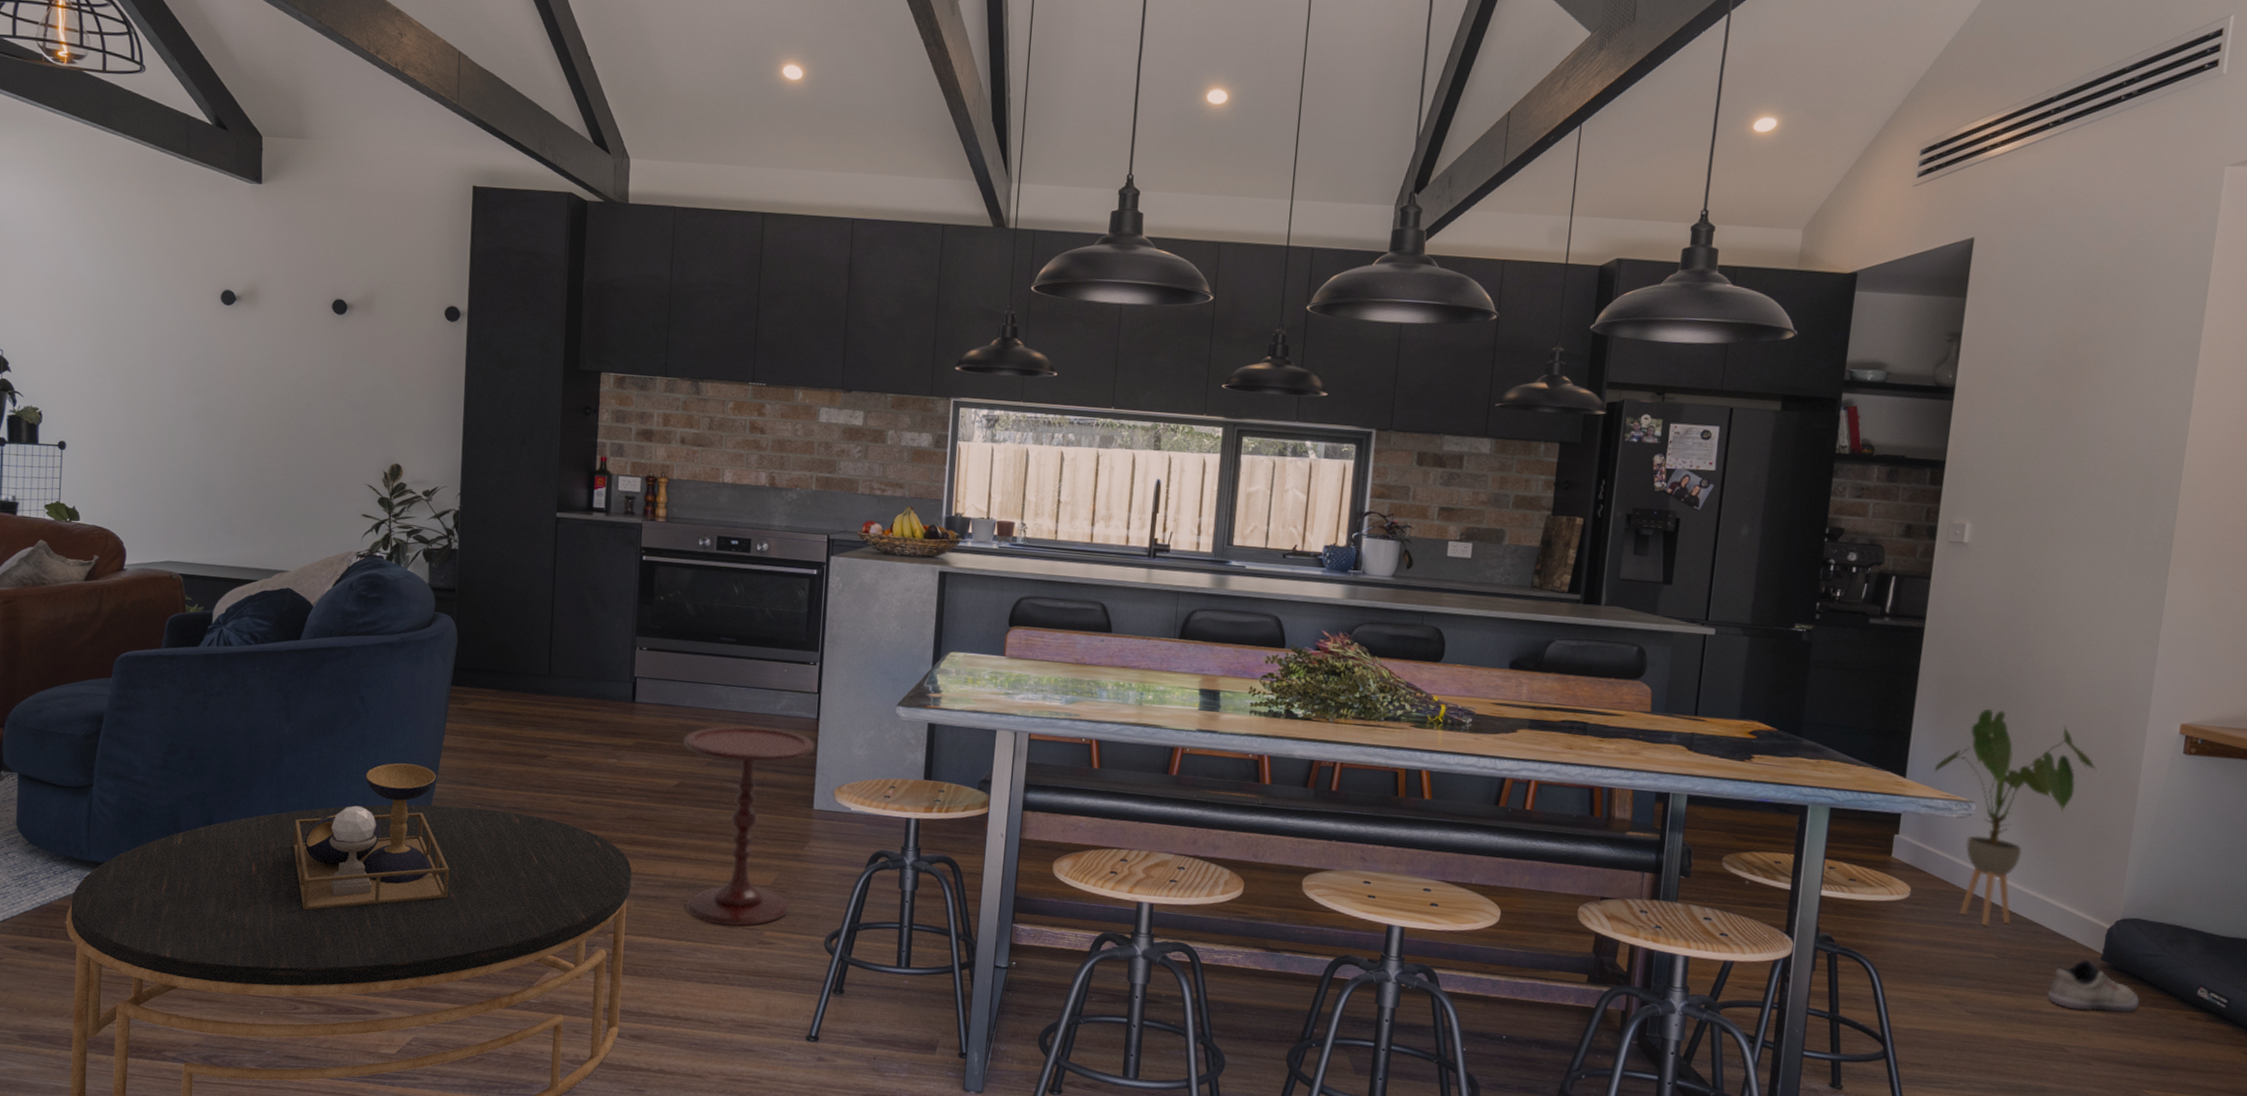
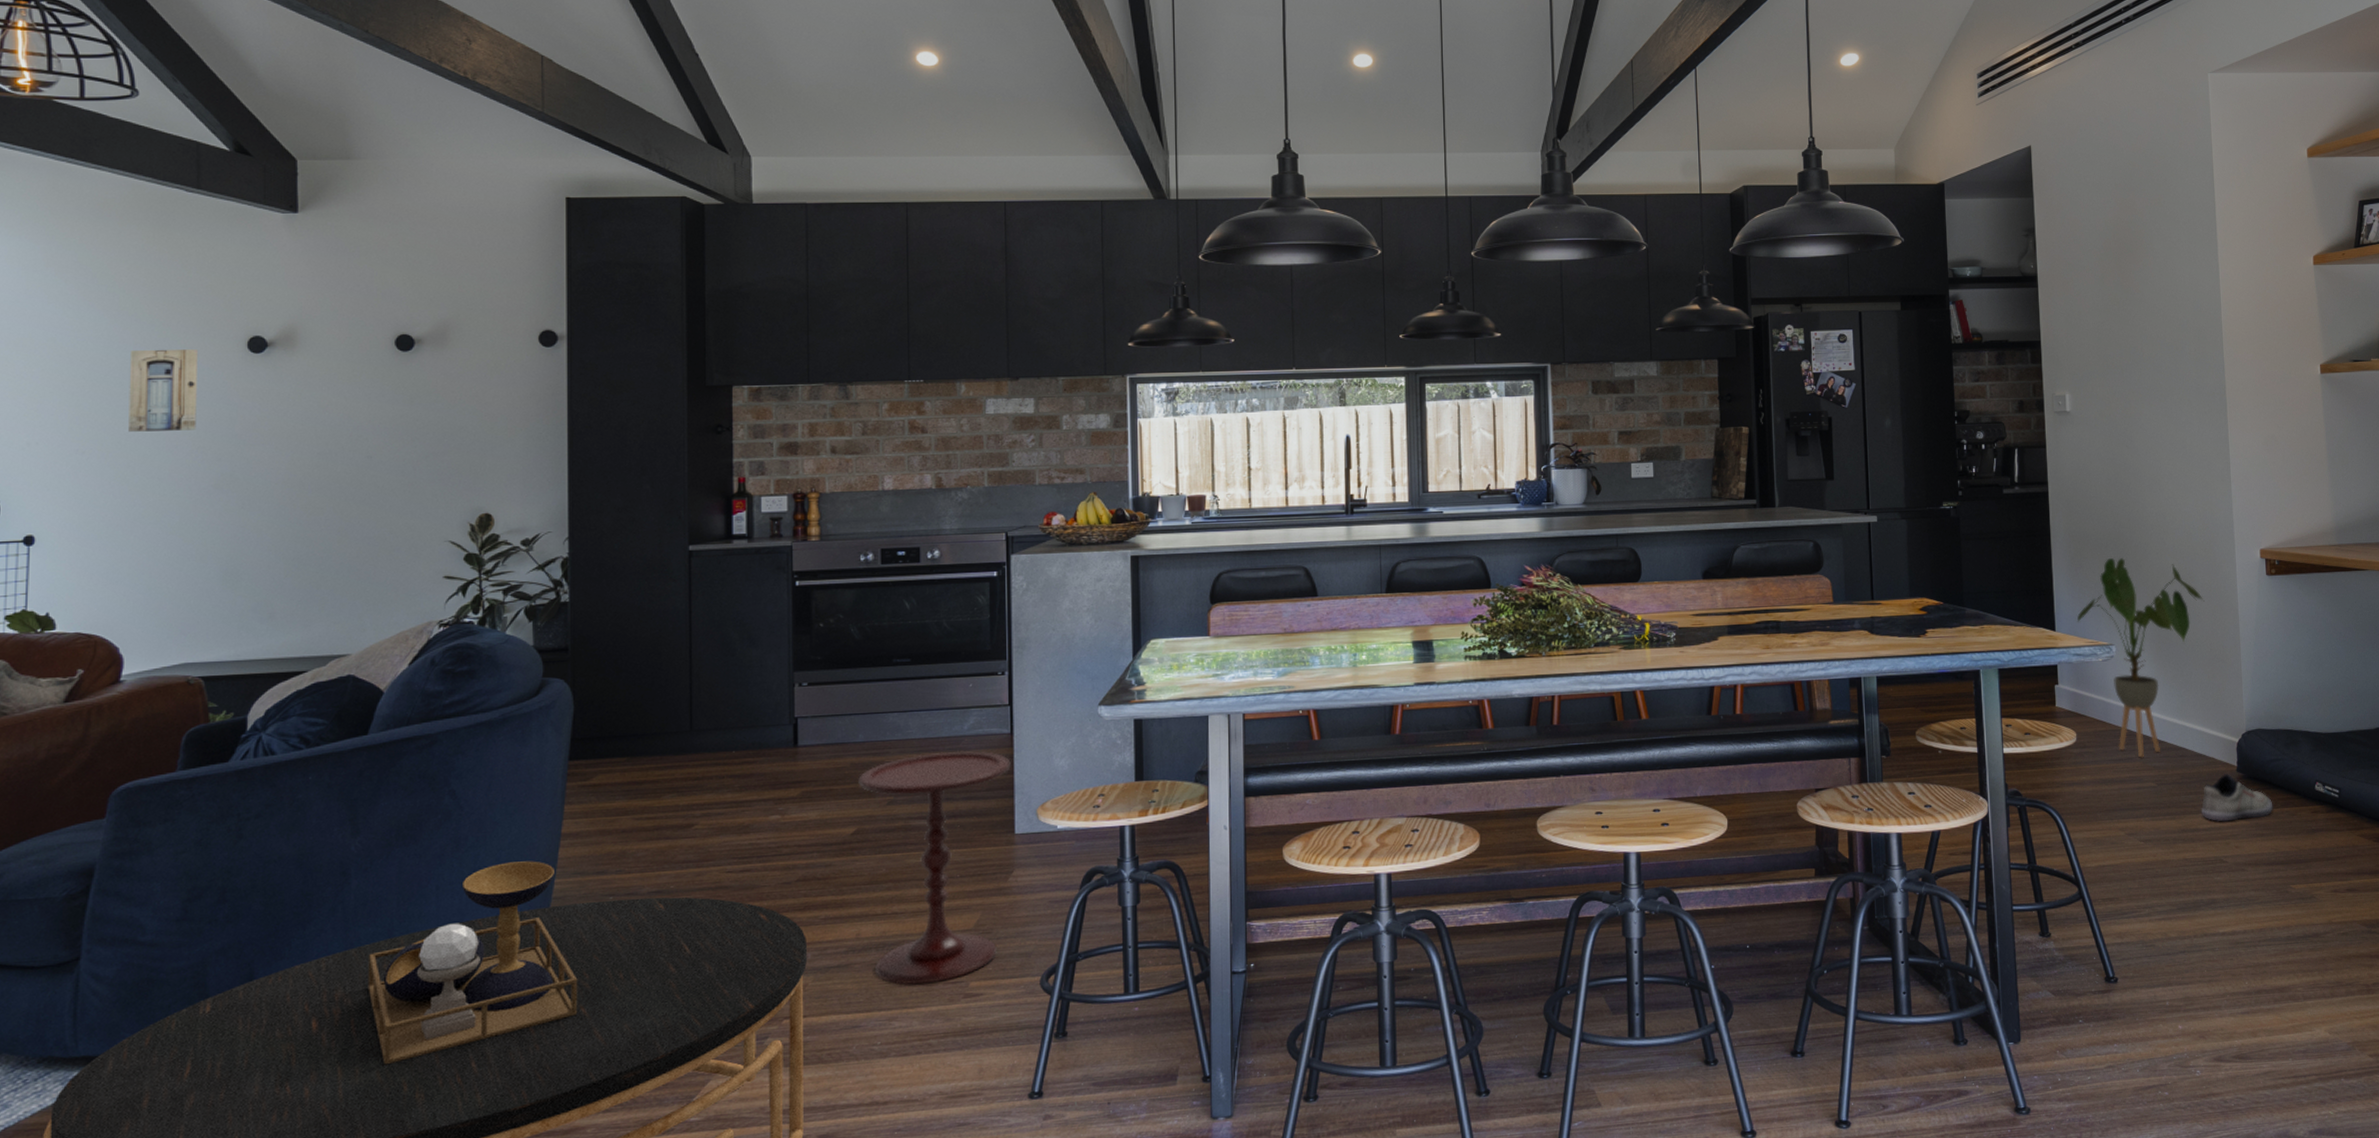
wall art: none [133,293,185,367] -> present [128,349,199,432]

